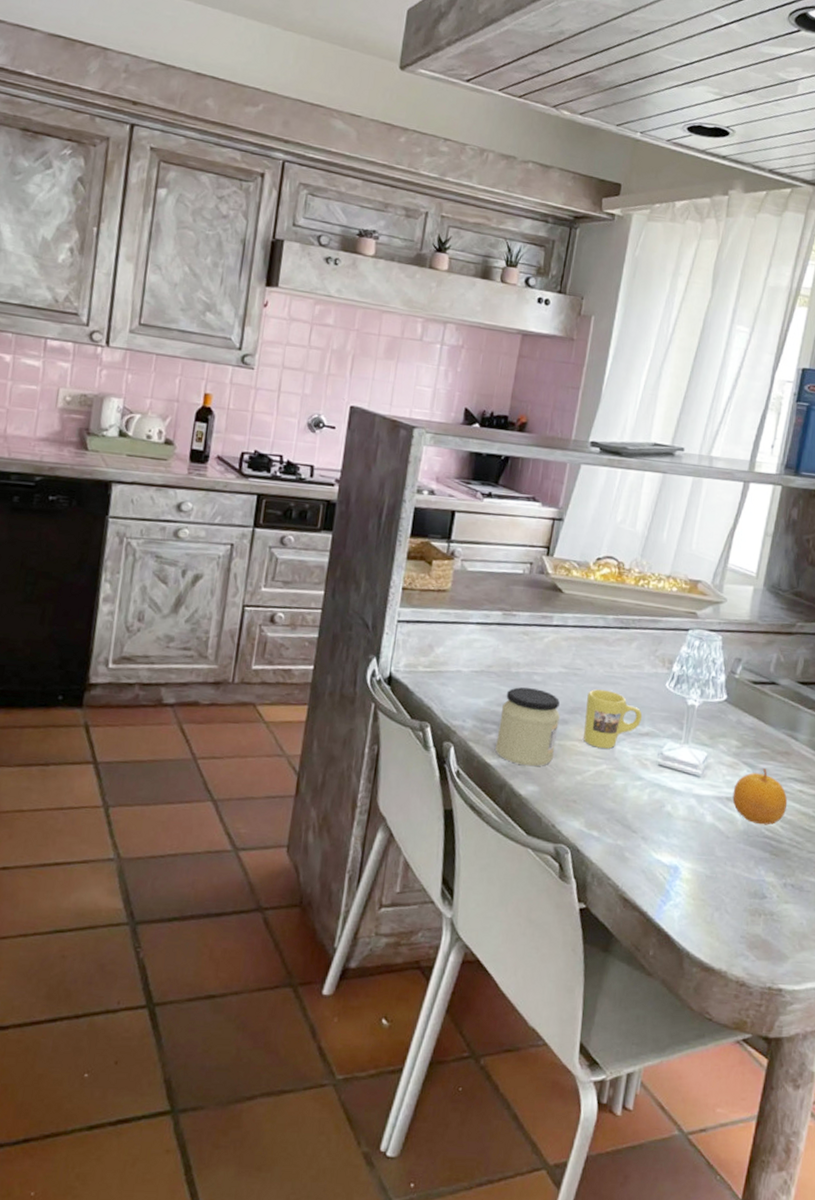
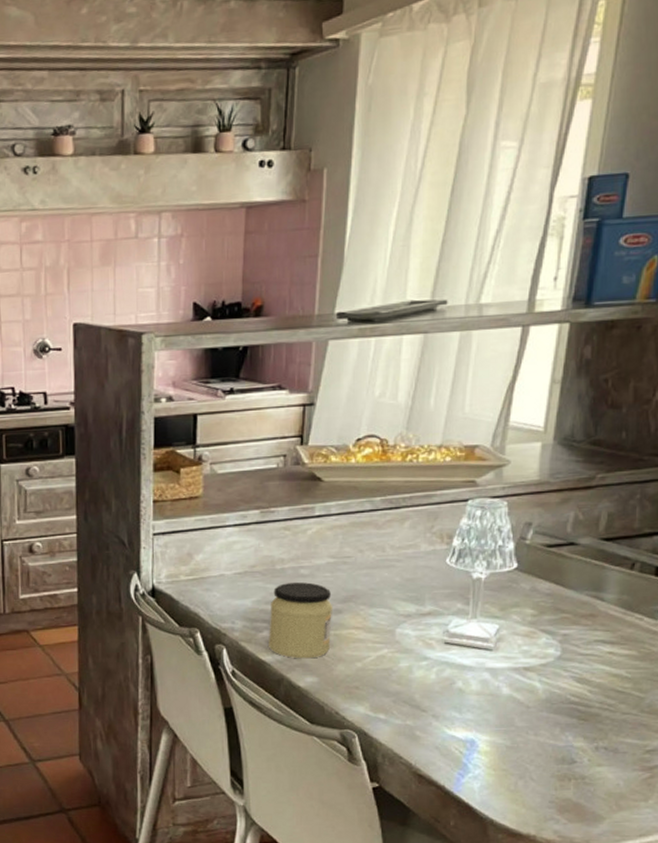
mug: present [583,689,643,749] -> none [360,574,423,633]
fruit: present [732,769,788,825] -> none [531,634,596,691]

